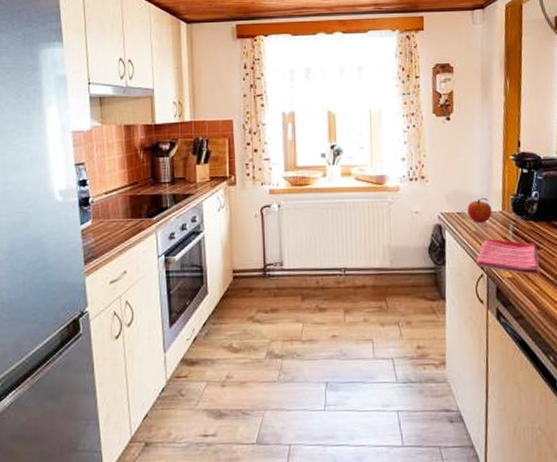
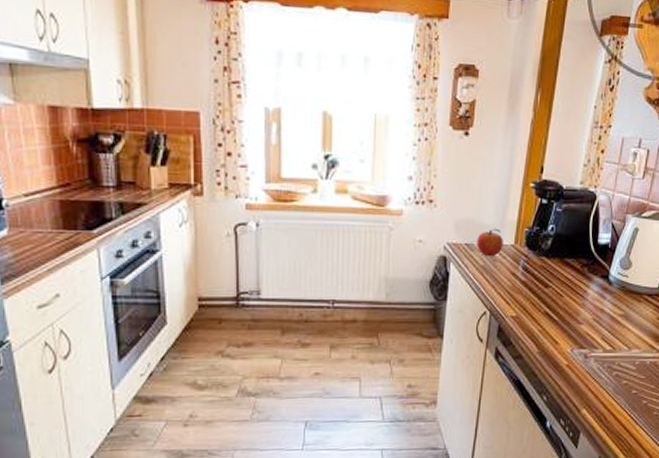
dish towel: present [476,239,540,276] -> none [480,275,546,316]

